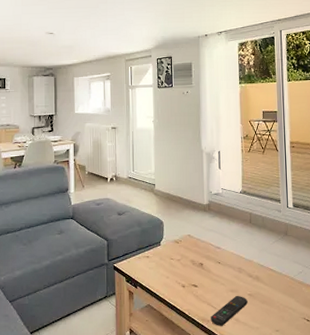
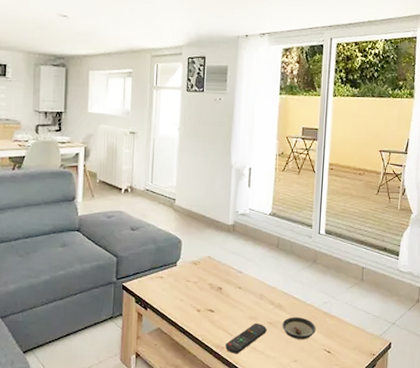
saucer: none [261,288,293,310] -> present [282,317,316,340]

